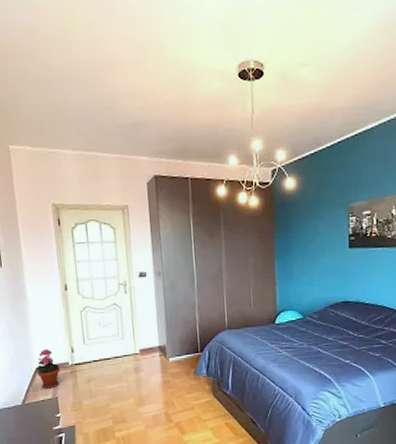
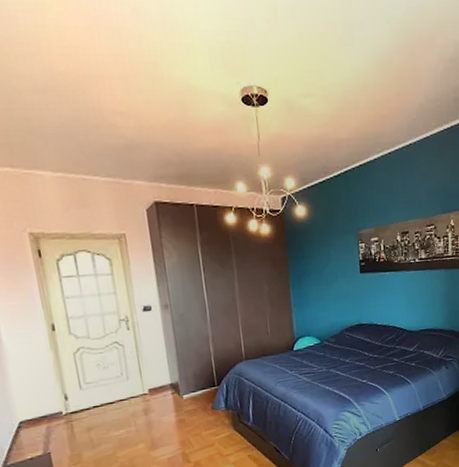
potted plant: present [36,350,60,389] -> none [19,399,51,445]

